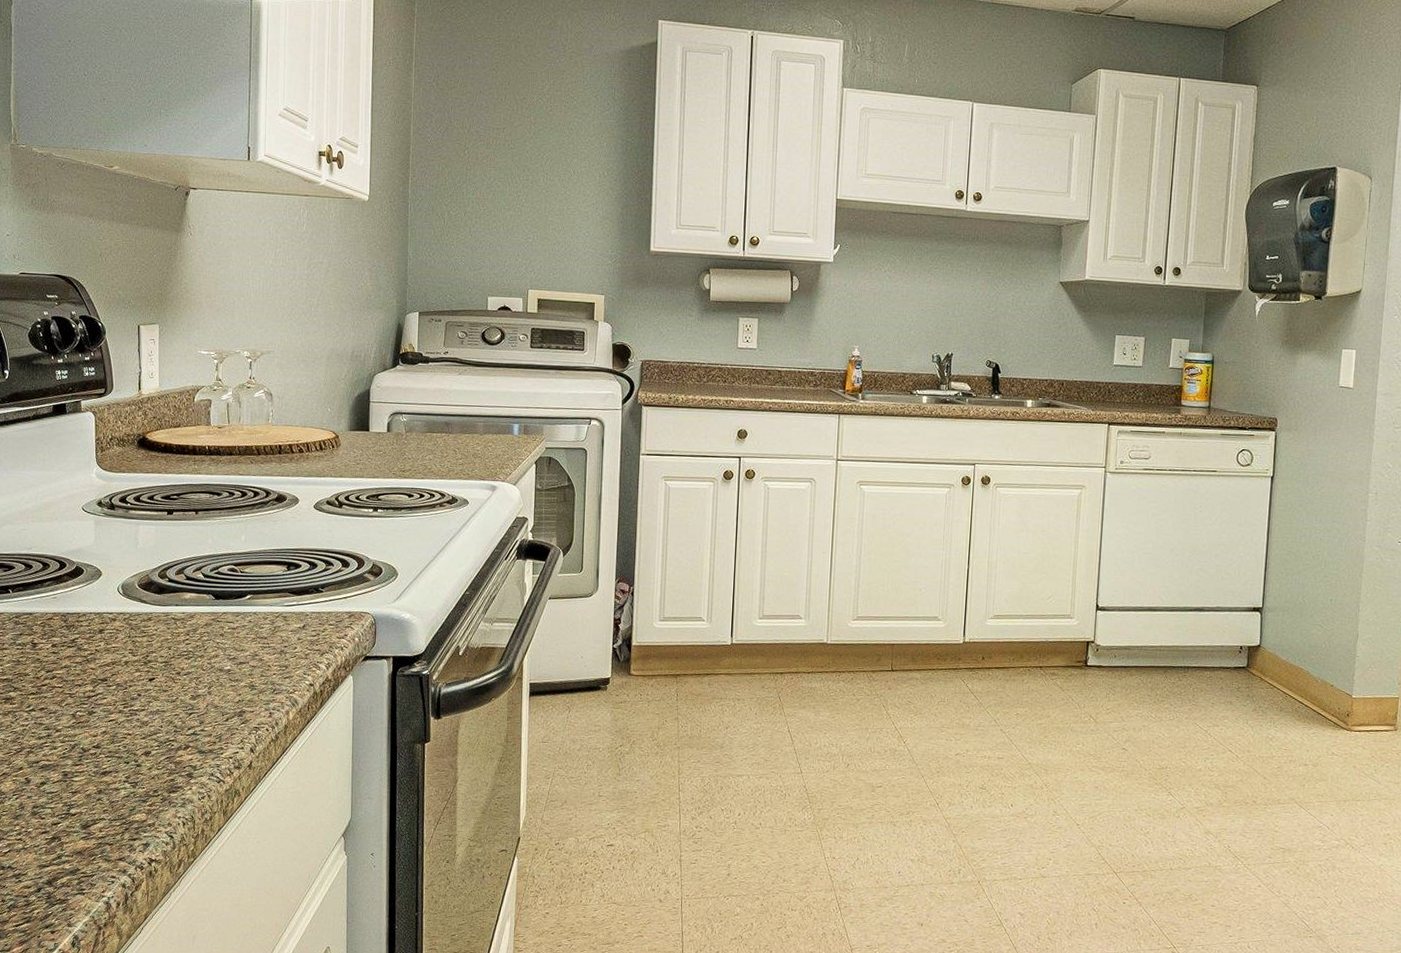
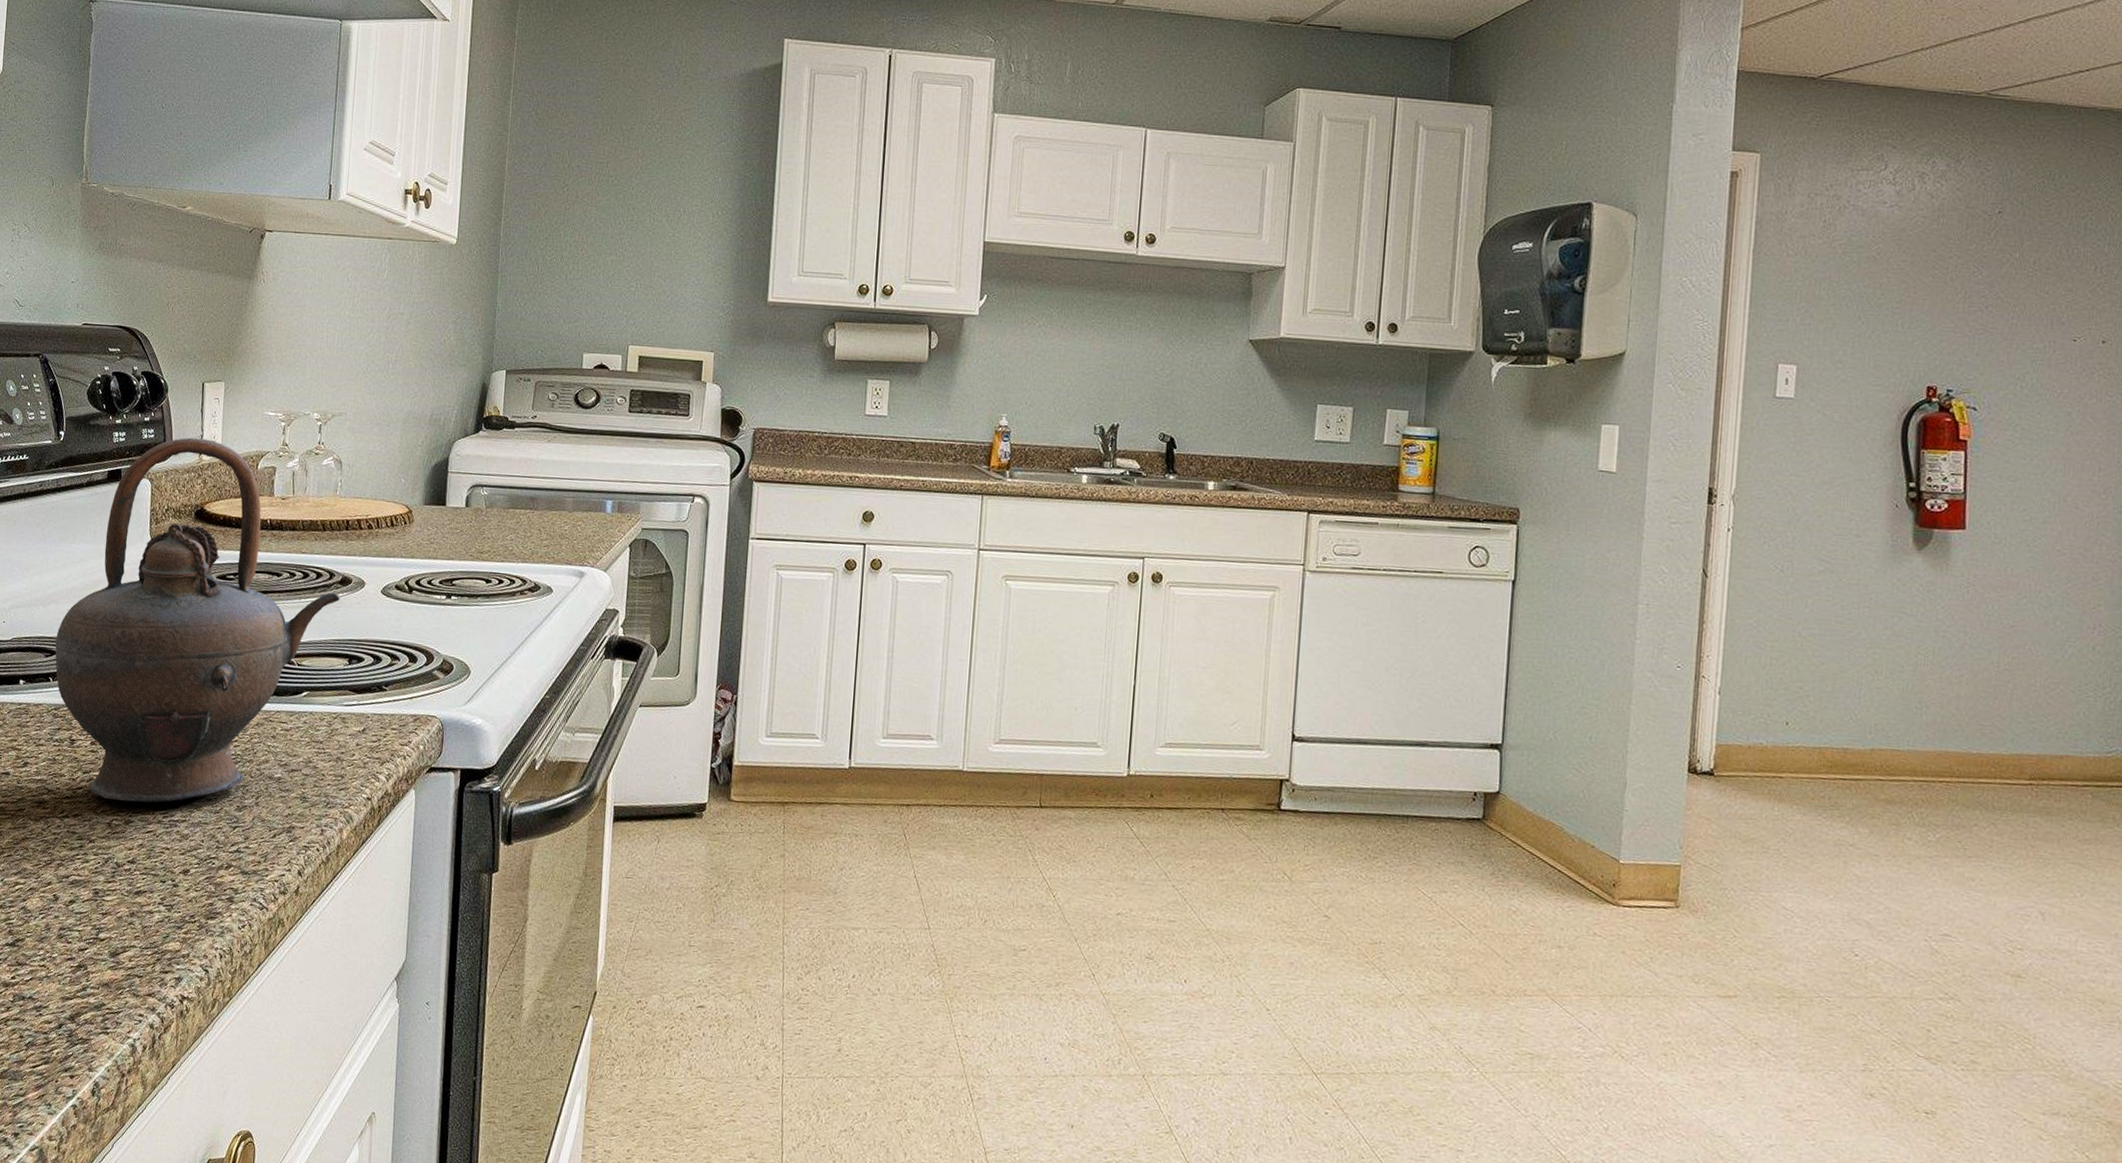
teapot: none [13,374,277,696] -> present [55,437,340,803]

